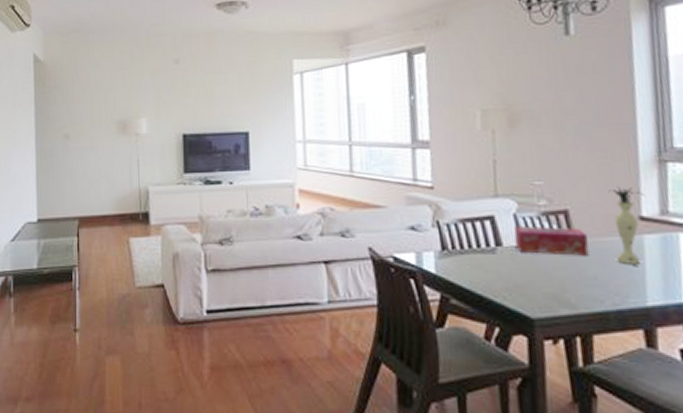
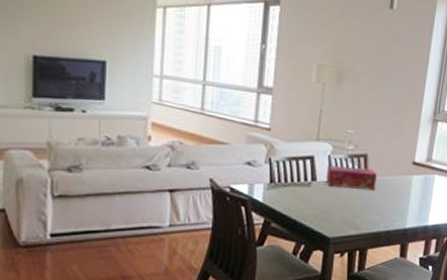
vase: present [608,186,645,264] -> none [393,138,420,197]

